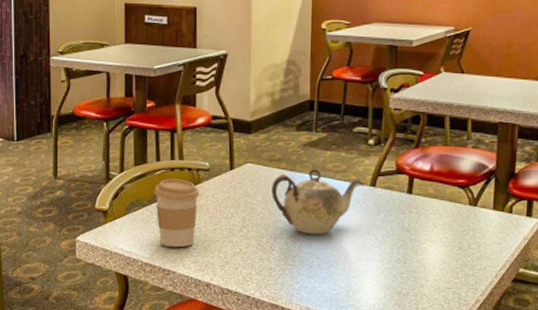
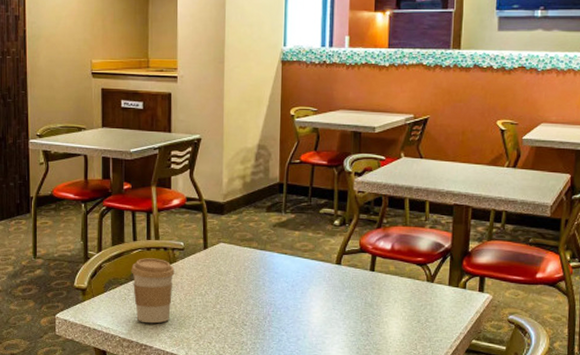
teapot: present [272,168,364,235] -> none [243,247,330,310]

